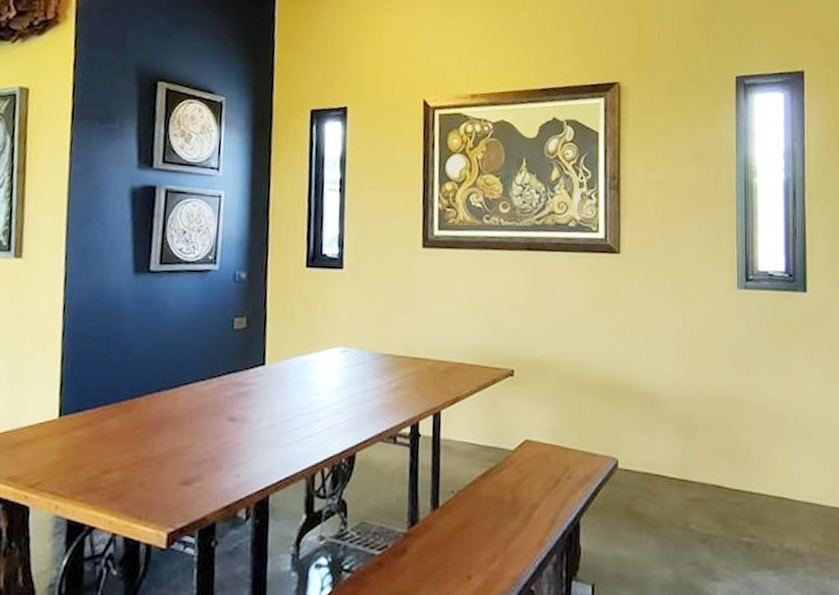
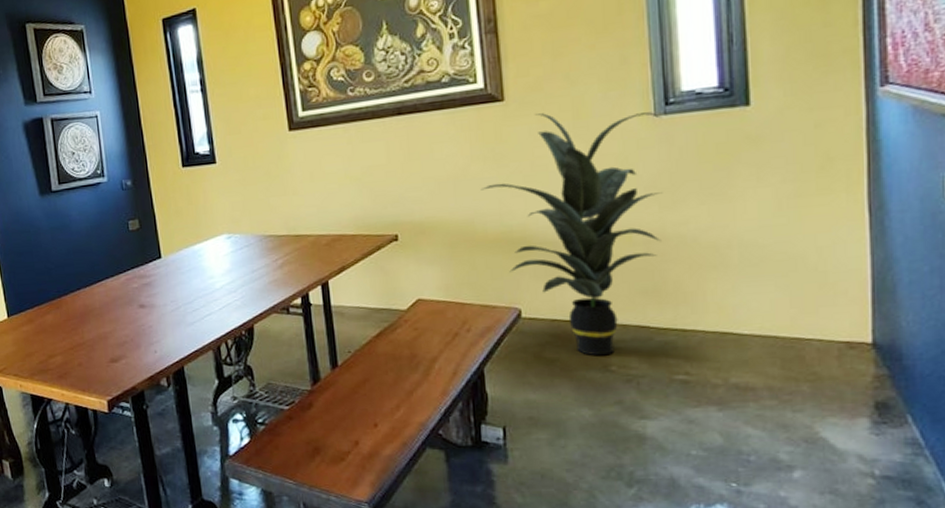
indoor plant: none [593,270,742,513] -> present [480,112,663,356]

